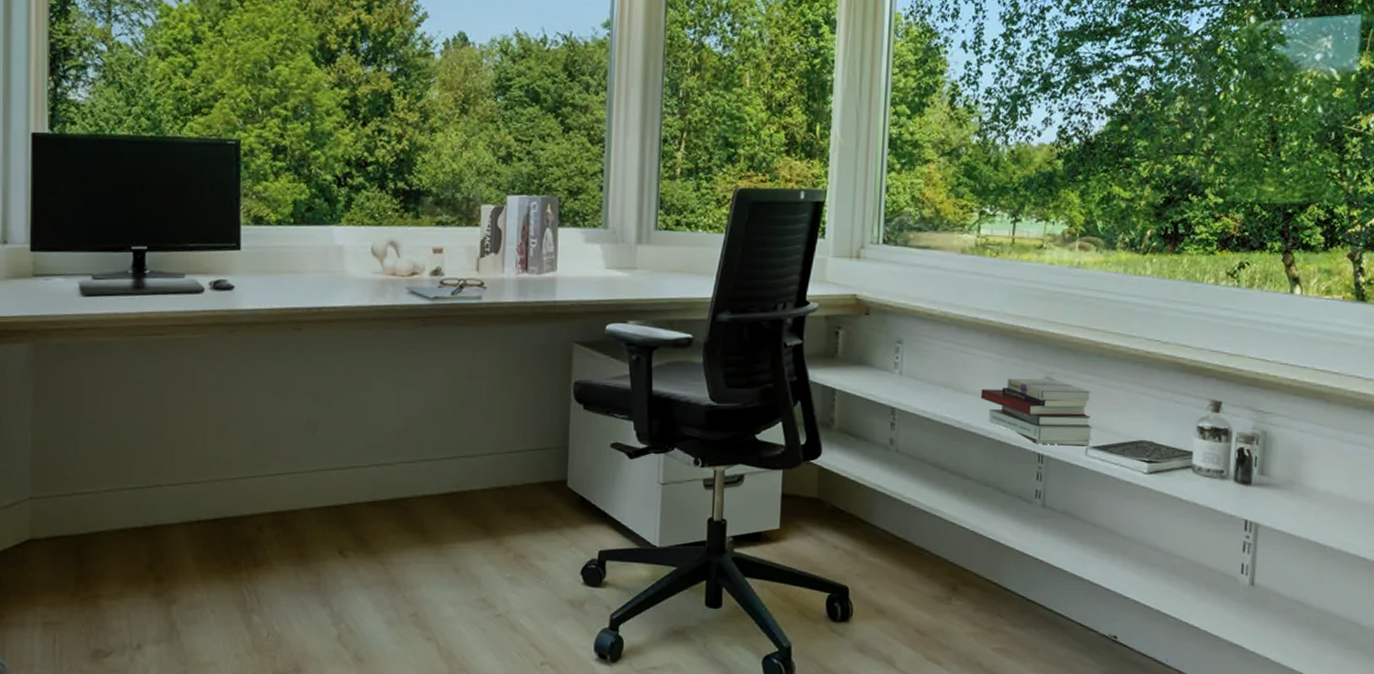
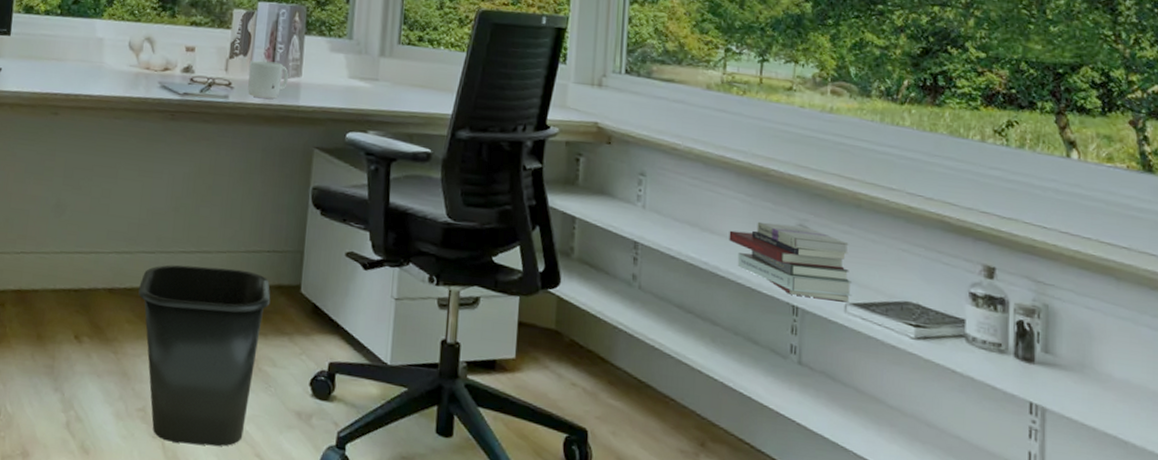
waste bin: none [402,470,538,642] -> present [138,264,271,447]
mug: none [501,257,543,297] -> present [247,60,289,99]

